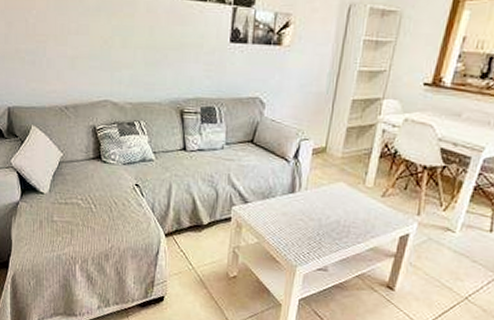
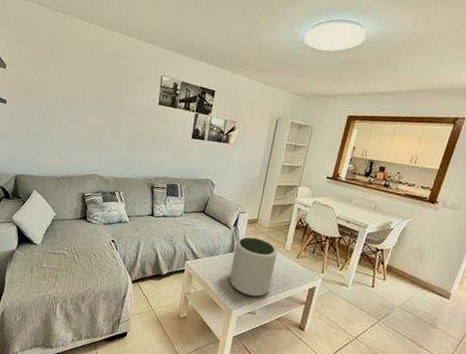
plant pot: none [290,171,355,249] -> present [229,237,278,297]

